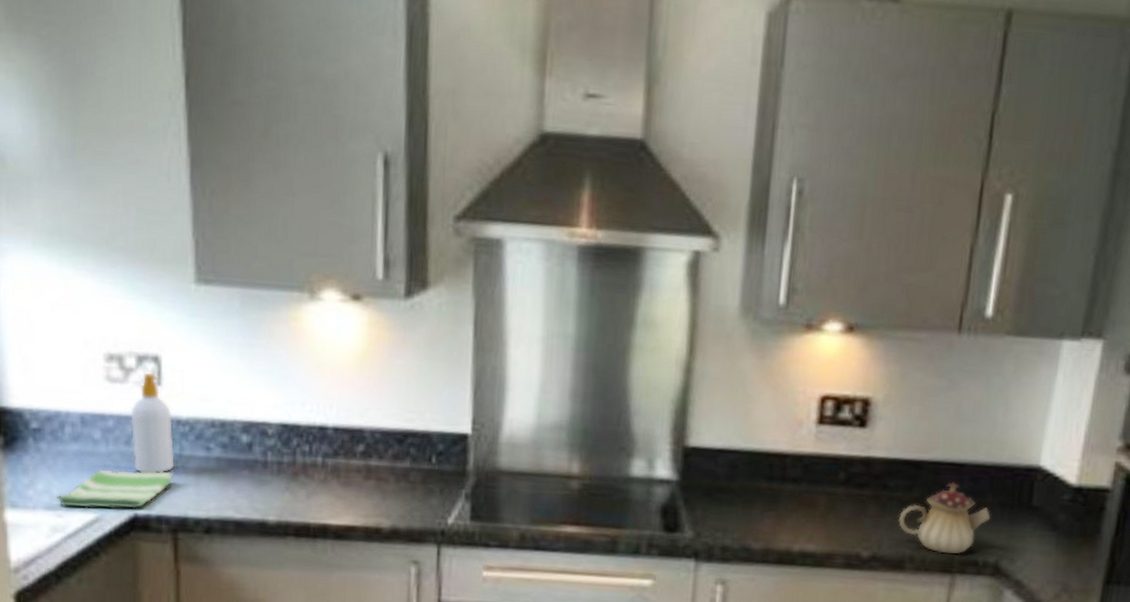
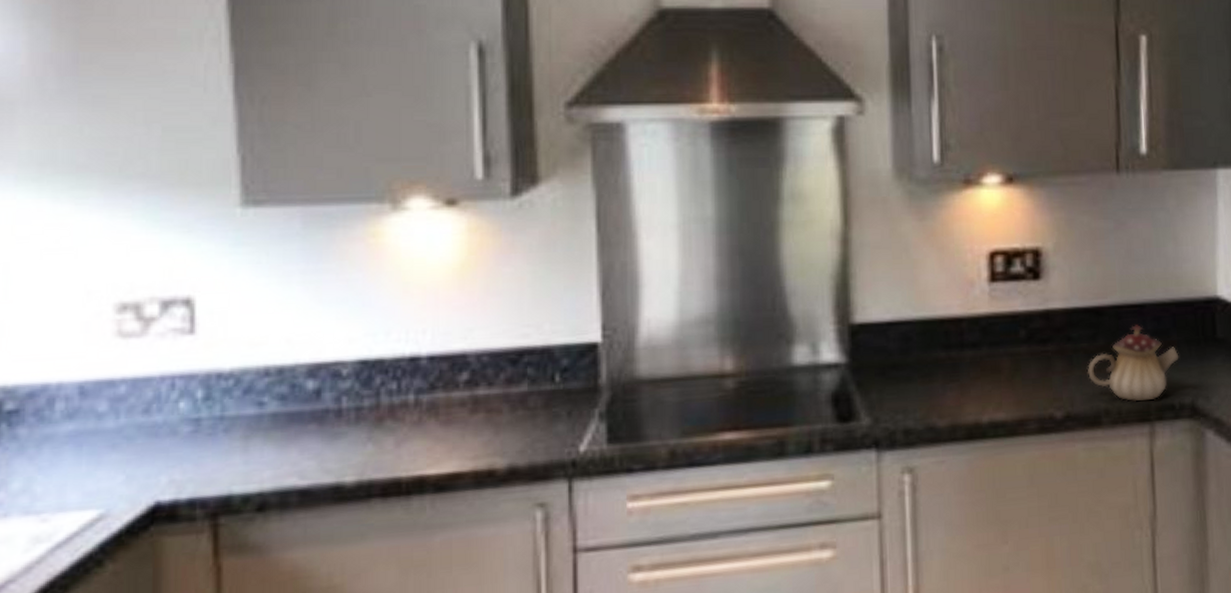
dish towel: present [56,469,174,509] -> none [39,439,213,507]
soap bottle: present [130,372,175,473] -> none [151,319,214,446]

